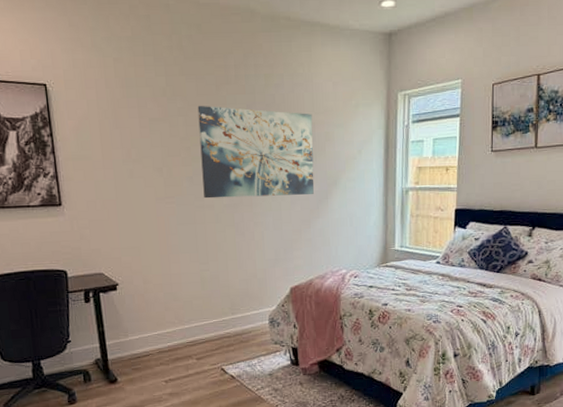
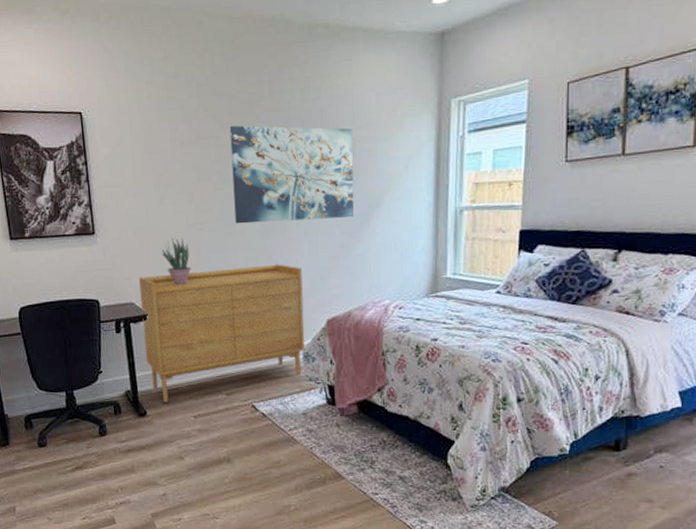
sideboard: none [108,236,270,369] -> present [139,264,305,403]
potted plant: none [131,210,161,257] -> present [161,237,192,286]

